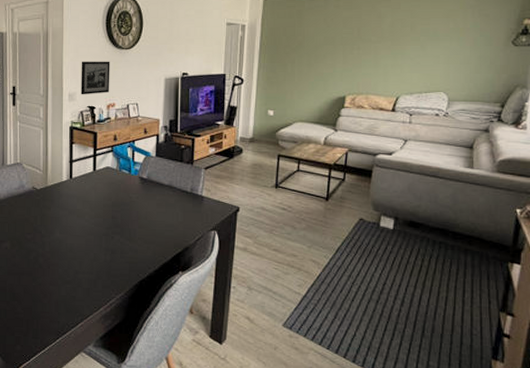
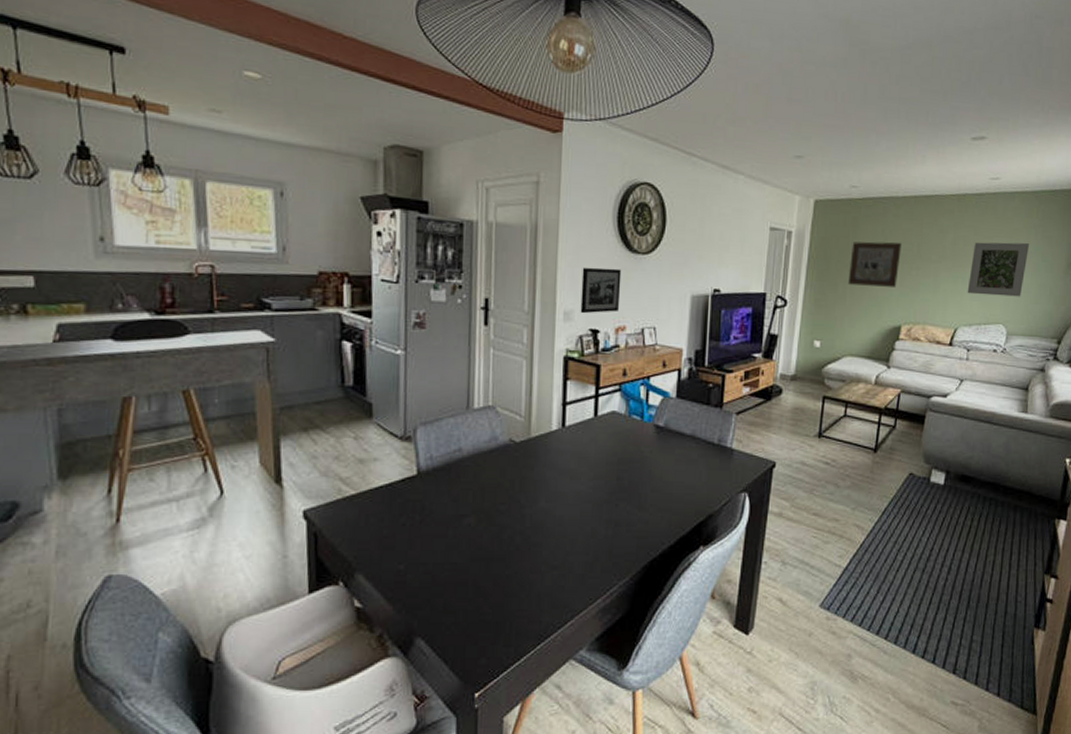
wall art: none [295,28,343,65] -> present [847,241,902,287]
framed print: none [407,22,467,68] -> present [967,242,1030,297]

